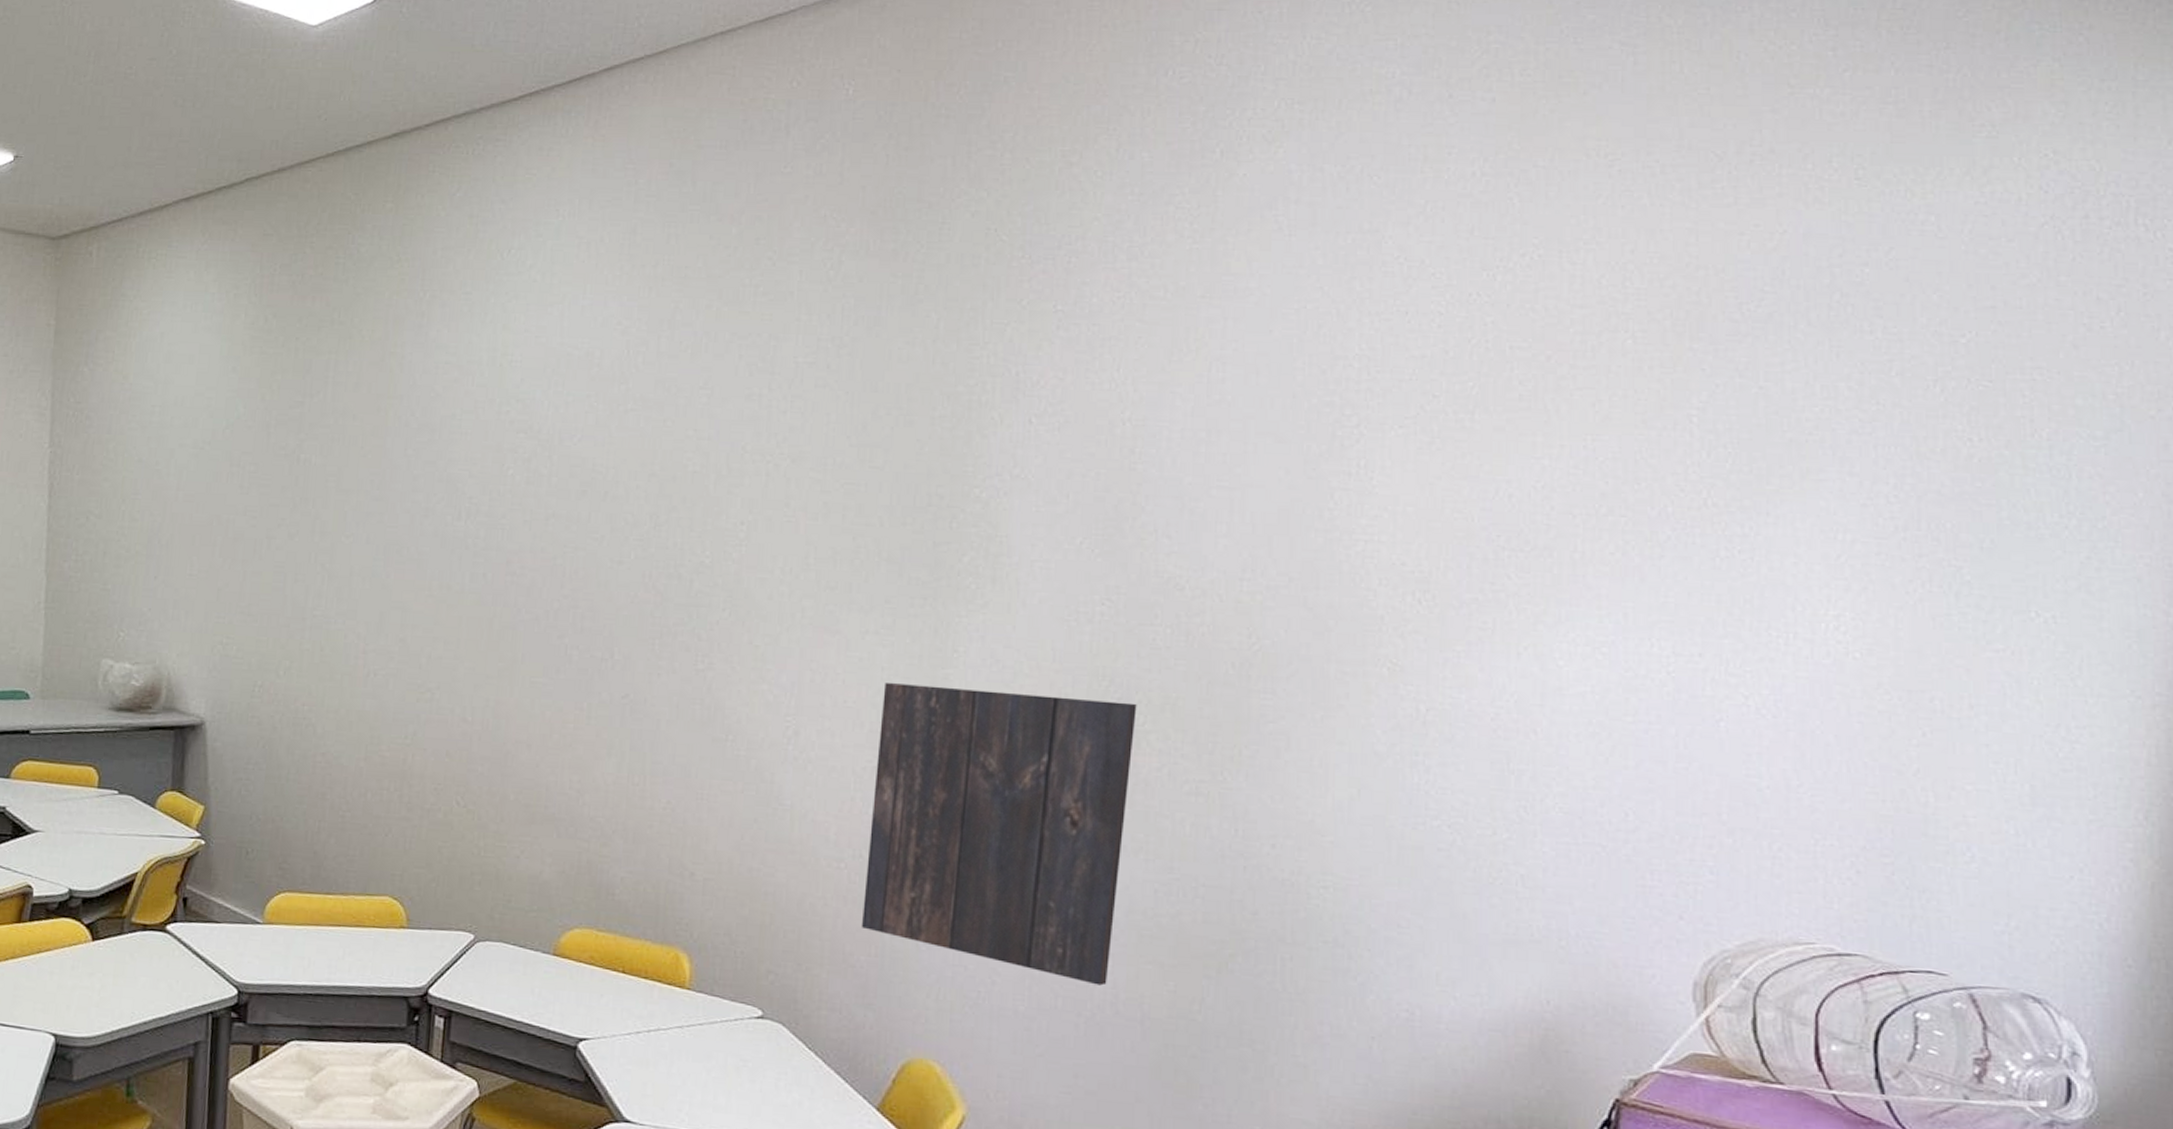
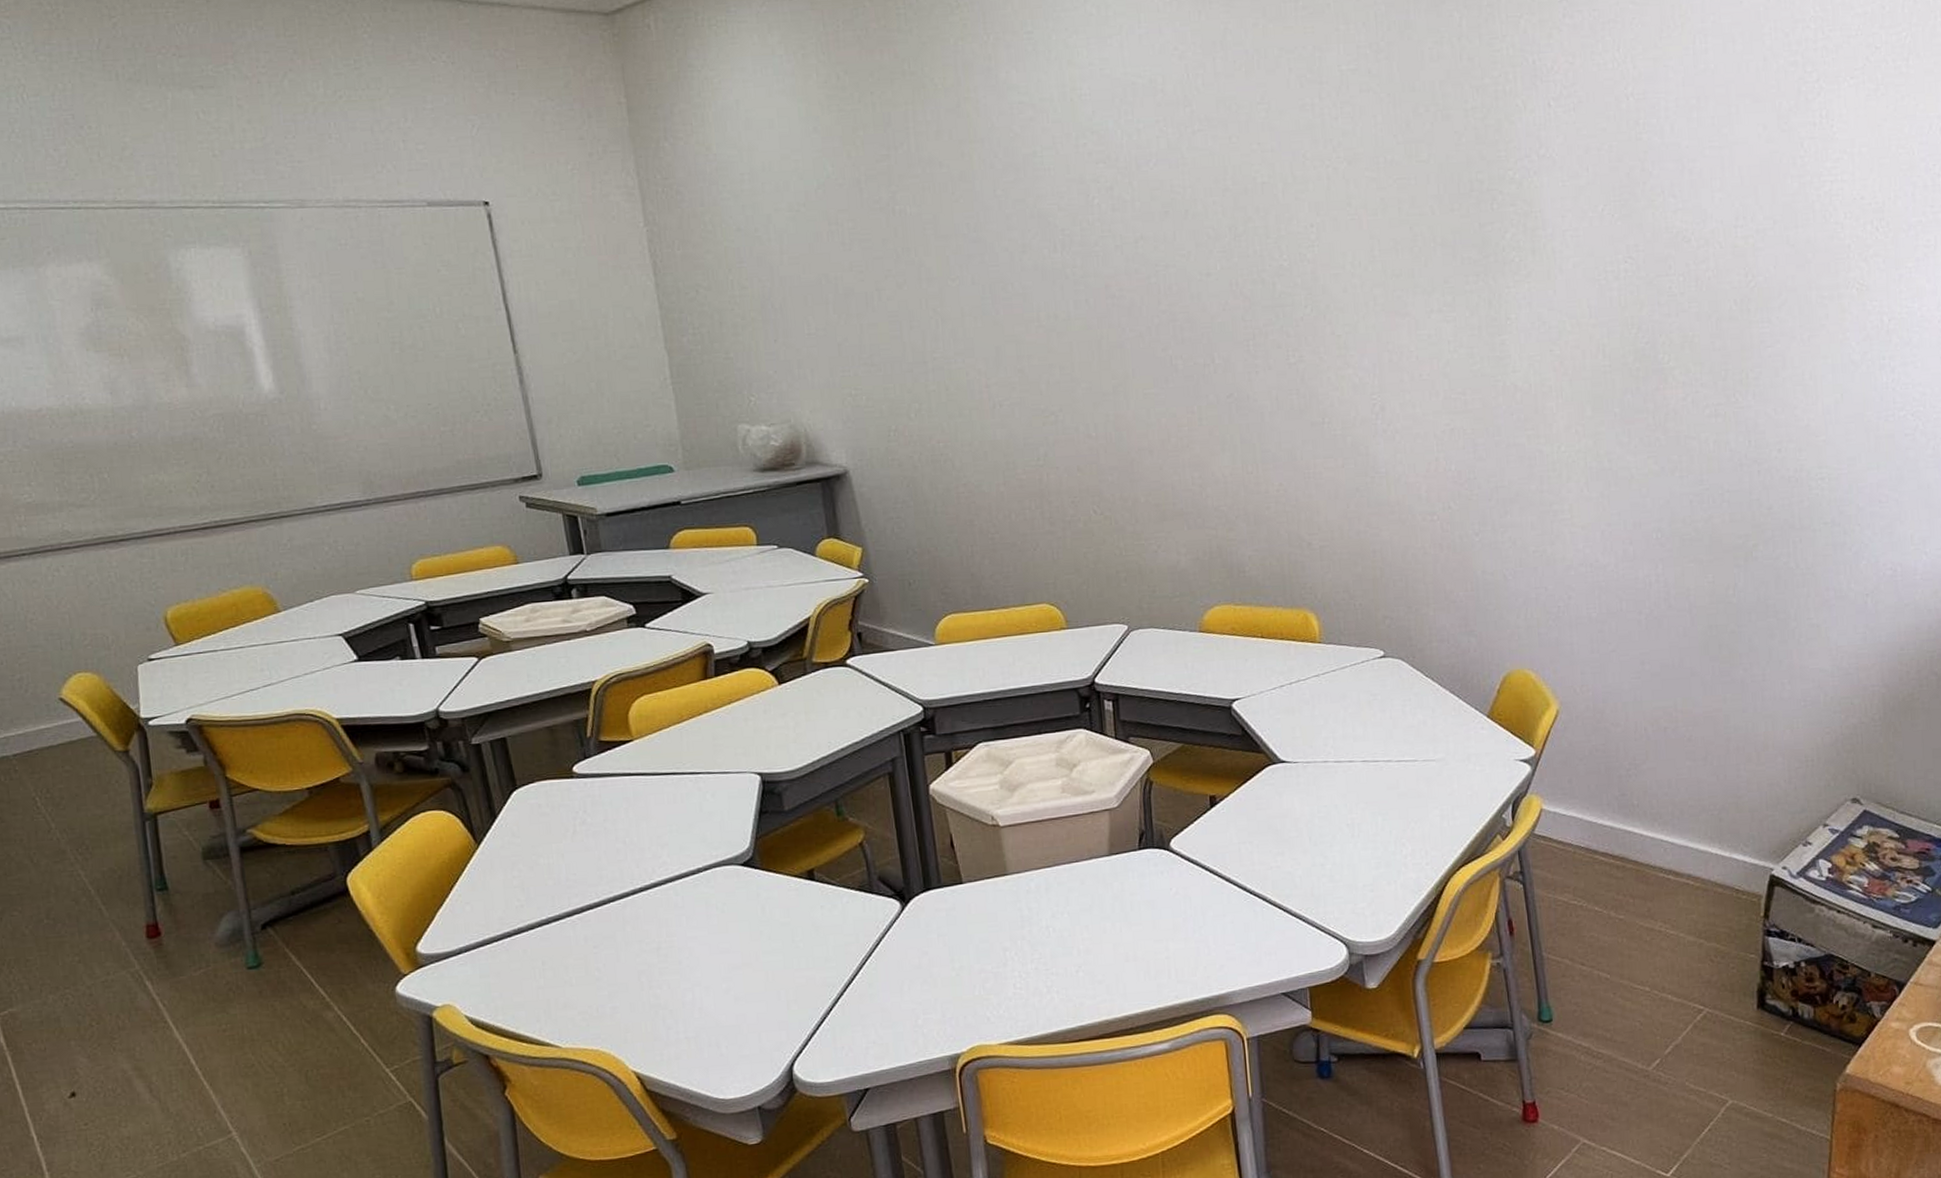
display panel: present [861,683,1137,986] -> none [1452,345,1662,587]

